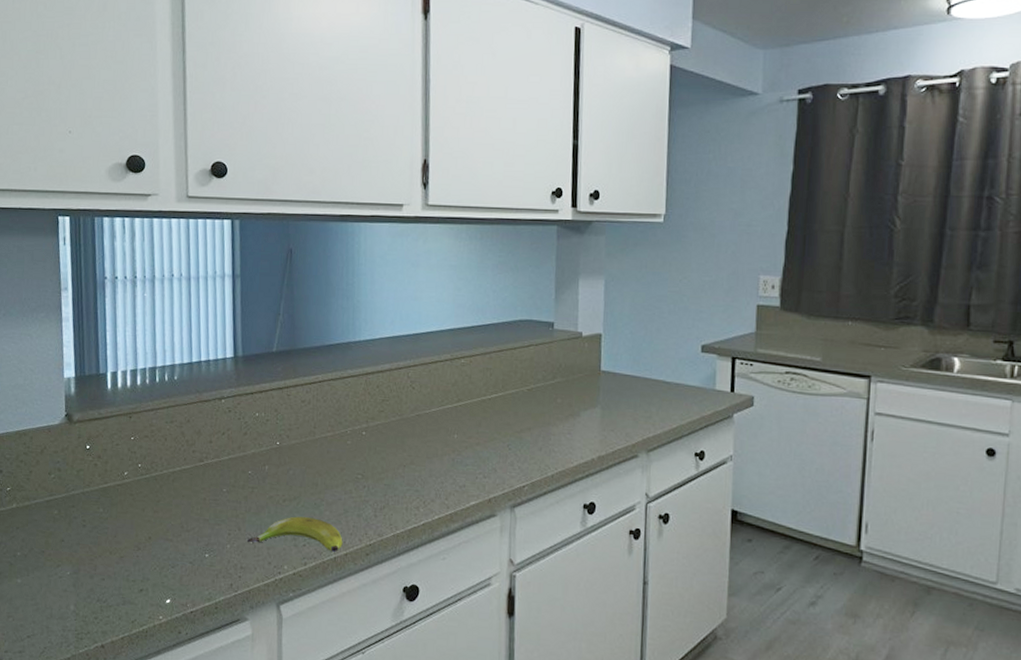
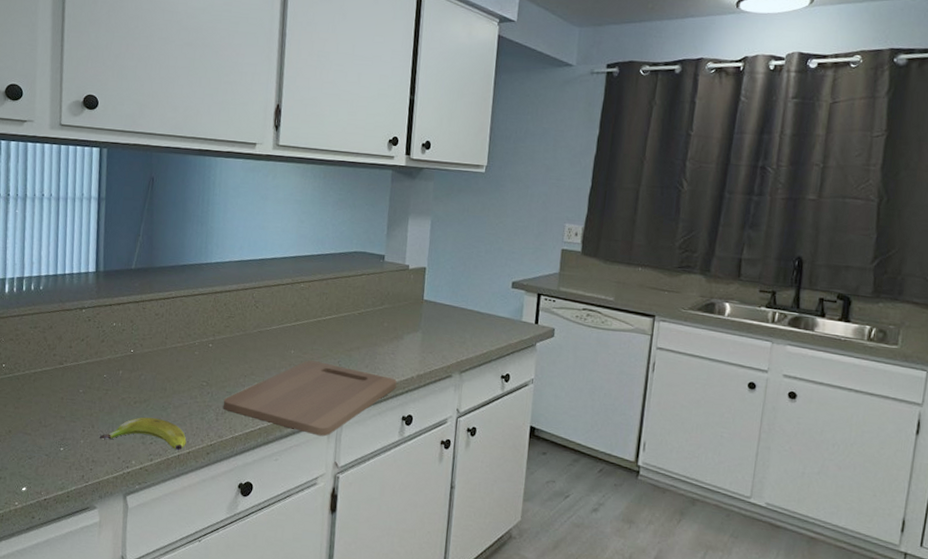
cutting board: none [381,445,575,531] -> present [223,360,397,437]

